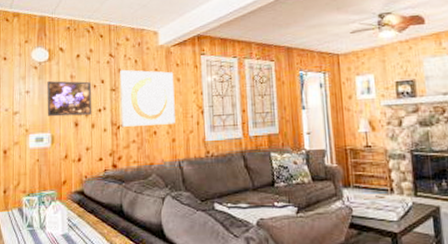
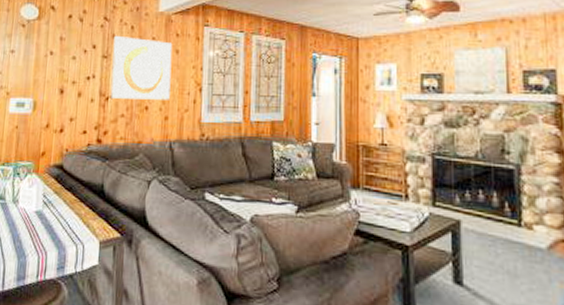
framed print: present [47,80,92,117] -> none [31,42,82,82]

